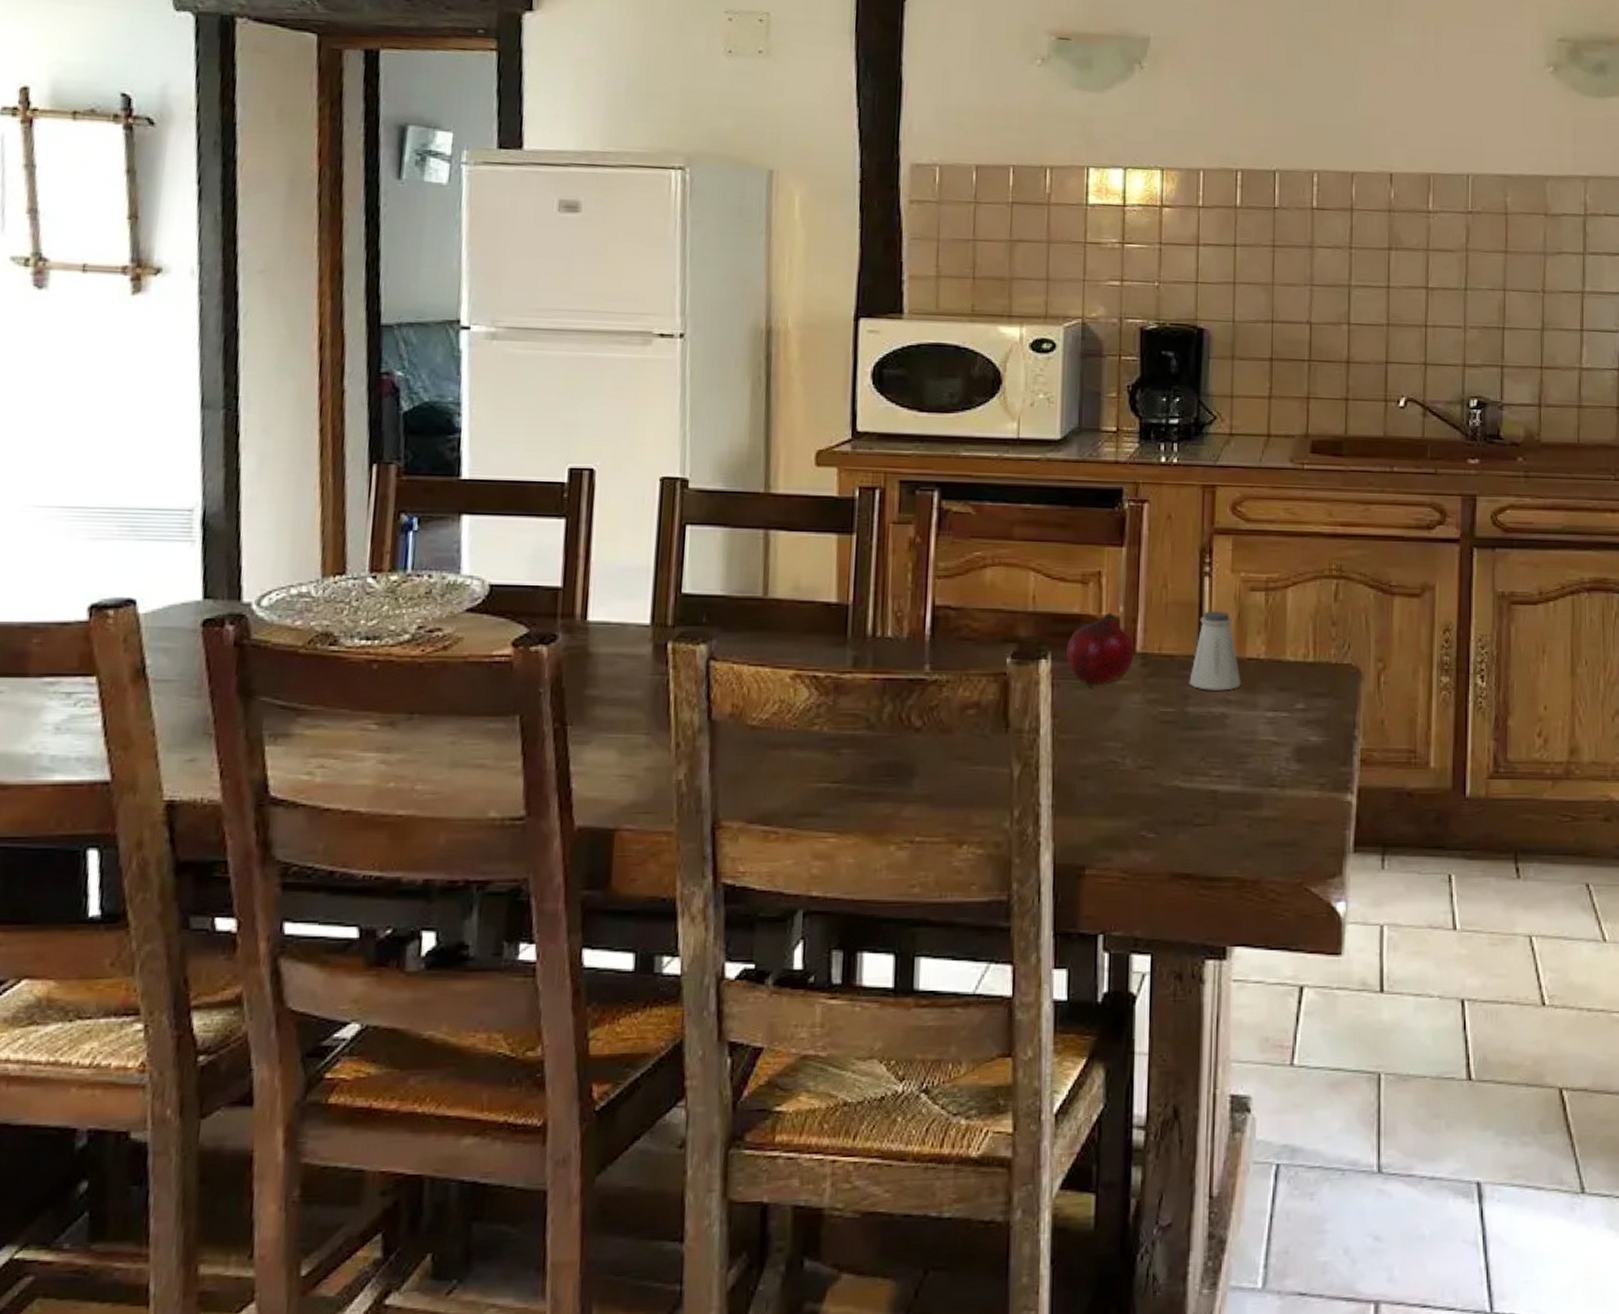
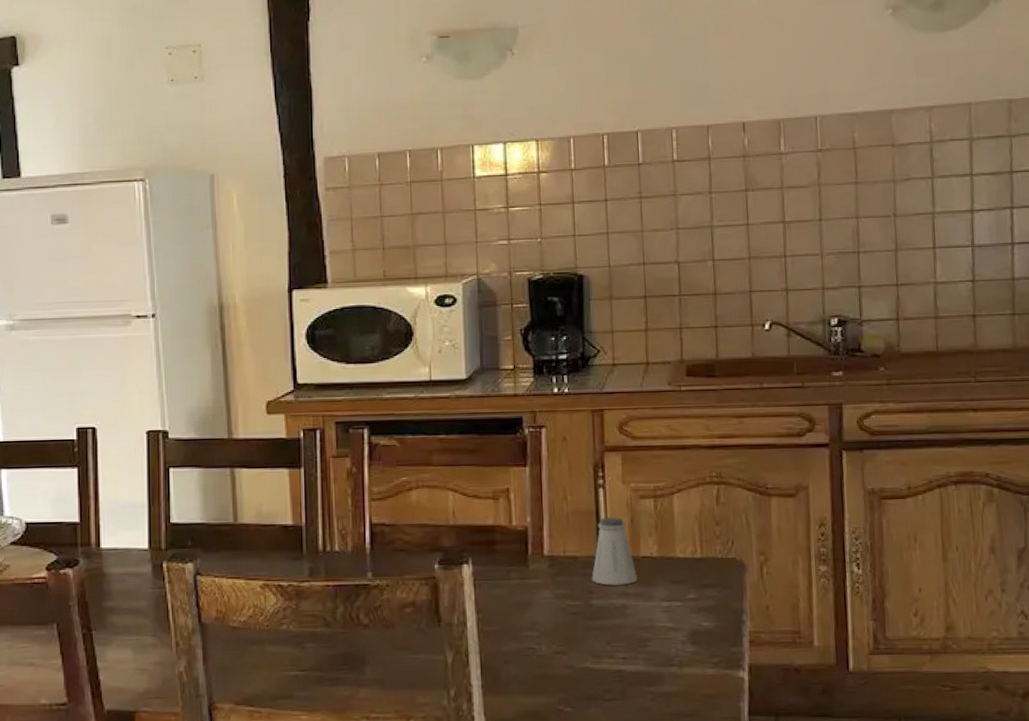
fruit: present [1066,612,1135,688] -> none [484,522,543,587]

